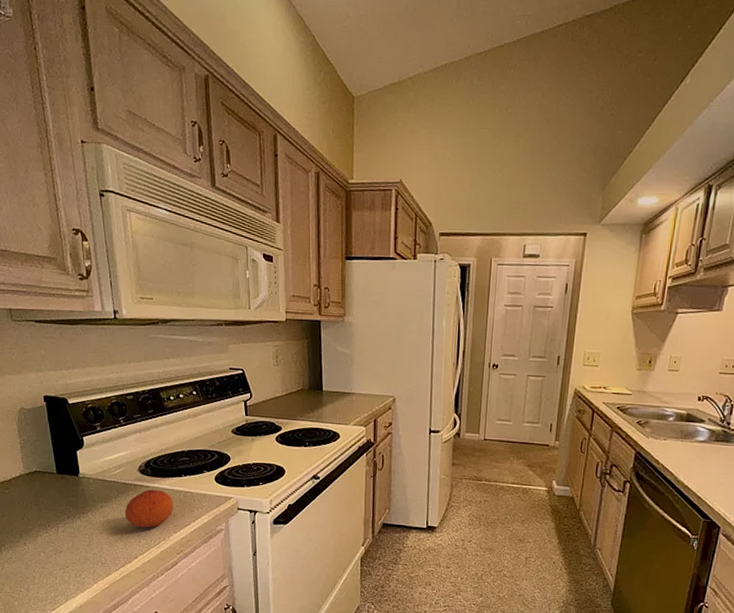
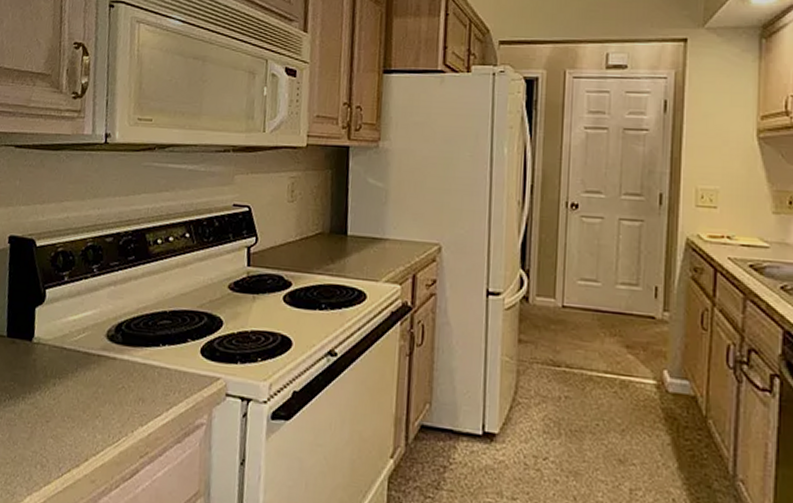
fruit: present [125,490,173,528] -> none [80,363,144,417]

